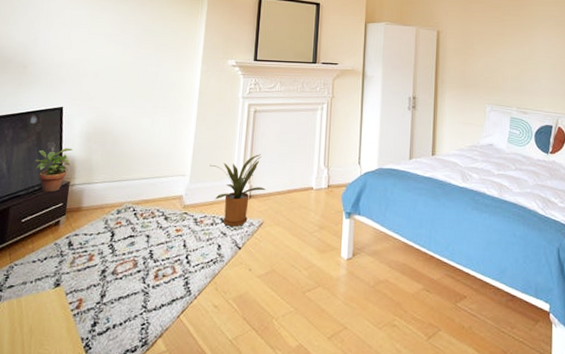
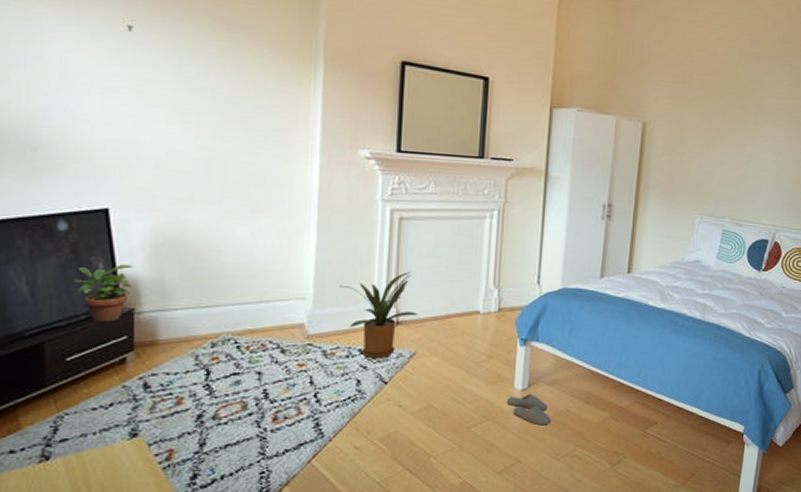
slippers: none [335,262,372,294] -> present [507,393,551,426]

